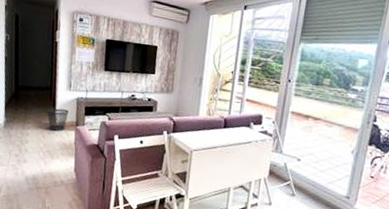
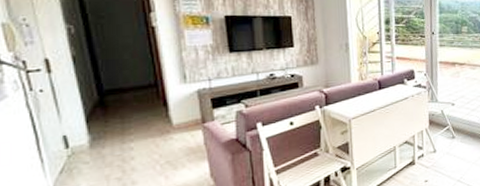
wastebasket: present [47,108,68,131] -> none [156,106,188,136]

